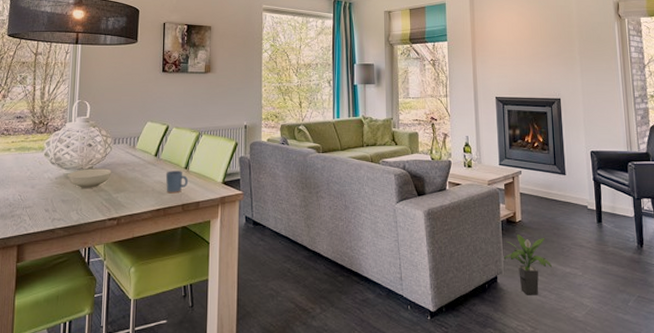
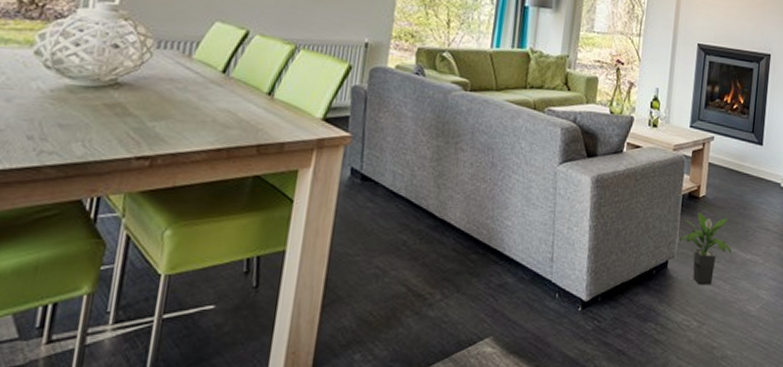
bowl: present [68,169,112,188] -> none [72,80,149,110]
mug: present [165,171,189,194] -> none [234,95,272,129]

